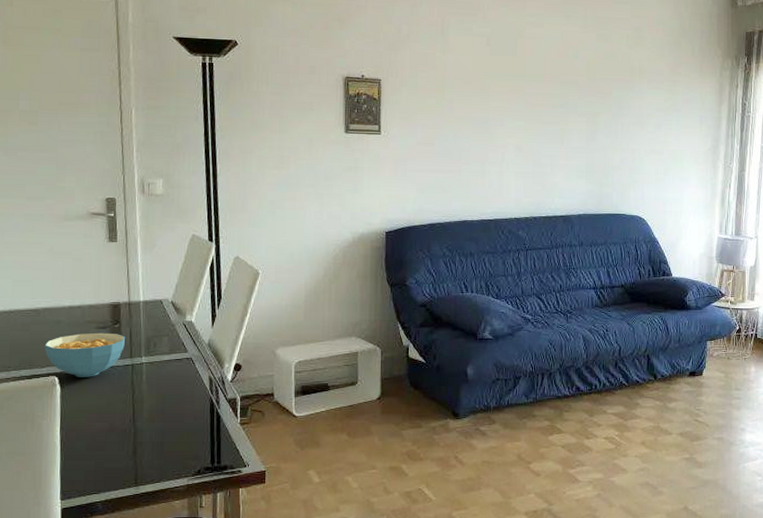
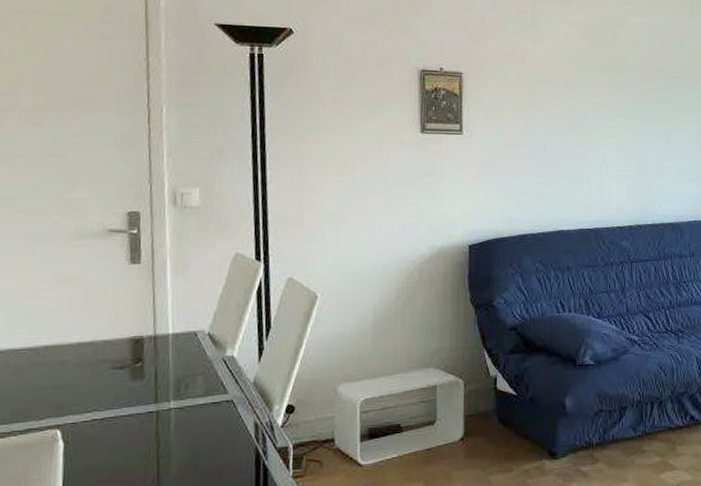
cereal bowl: present [44,332,125,377] -> none [44,373,149,430]

